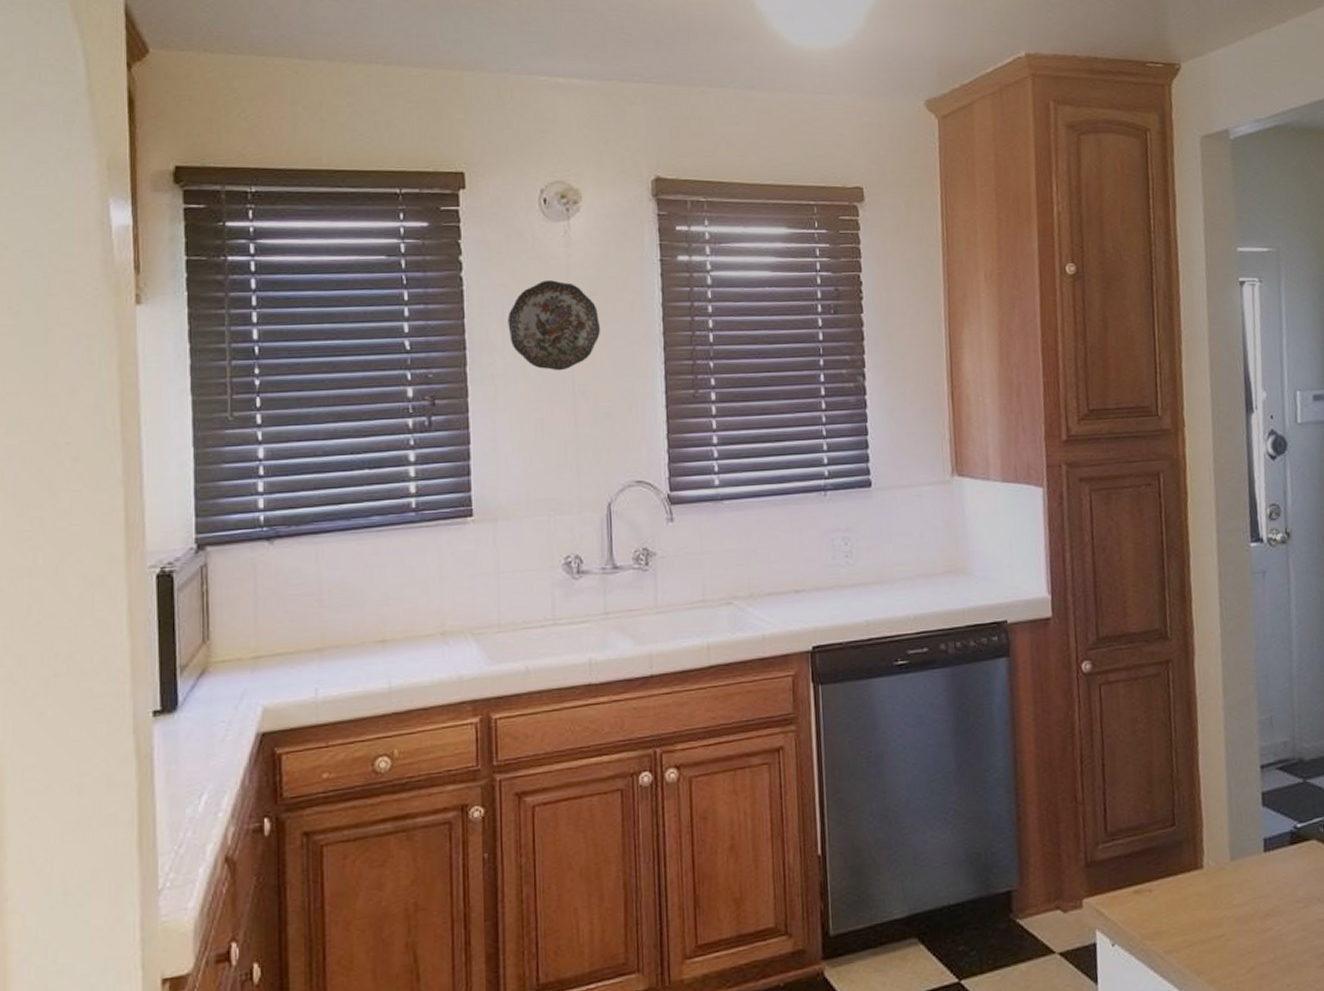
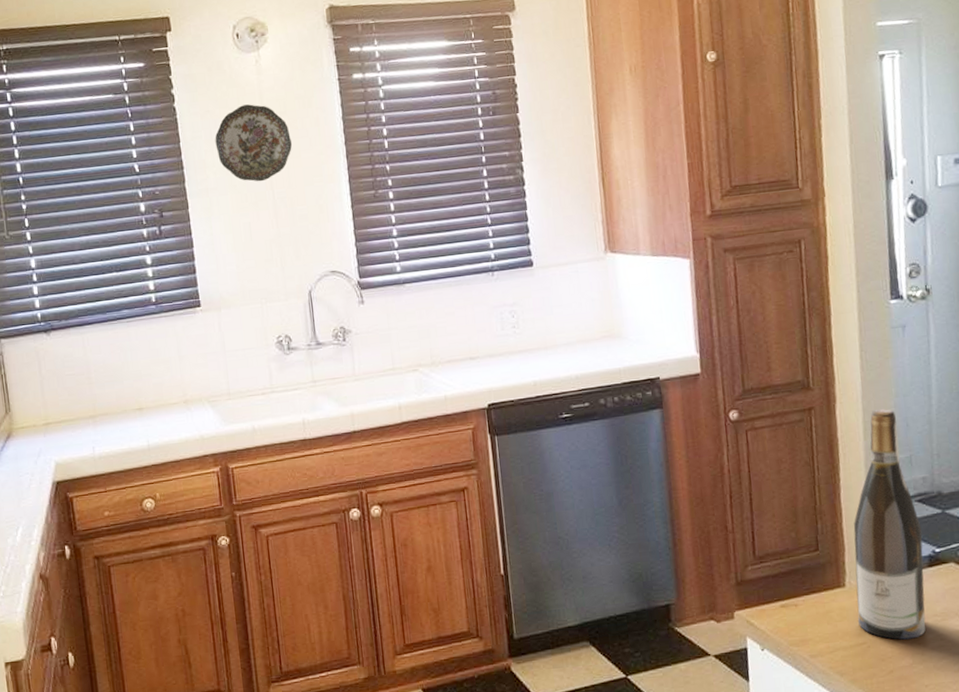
wine bottle: none [1212,663,1288,931] -> present [853,409,926,640]

